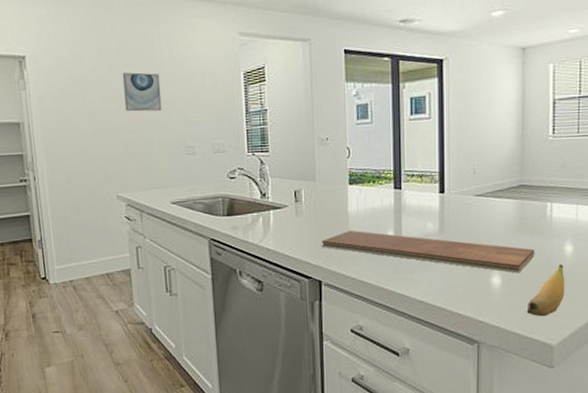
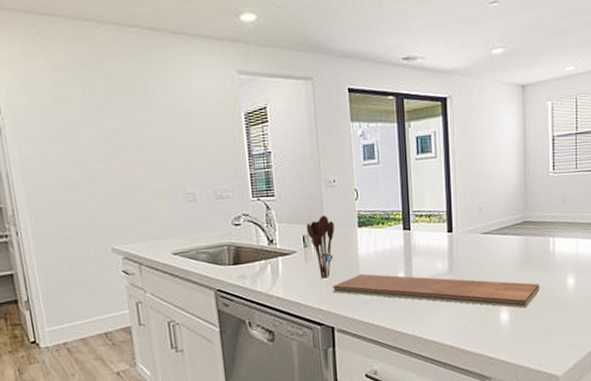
wall art: present [122,72,162,112] -> none [111,114,158,157]
utensil holder: none [298,171,325,233] -> present [306,215,334,279]
banana: present [526,263,565,317] -> none [533,296,568,350]

